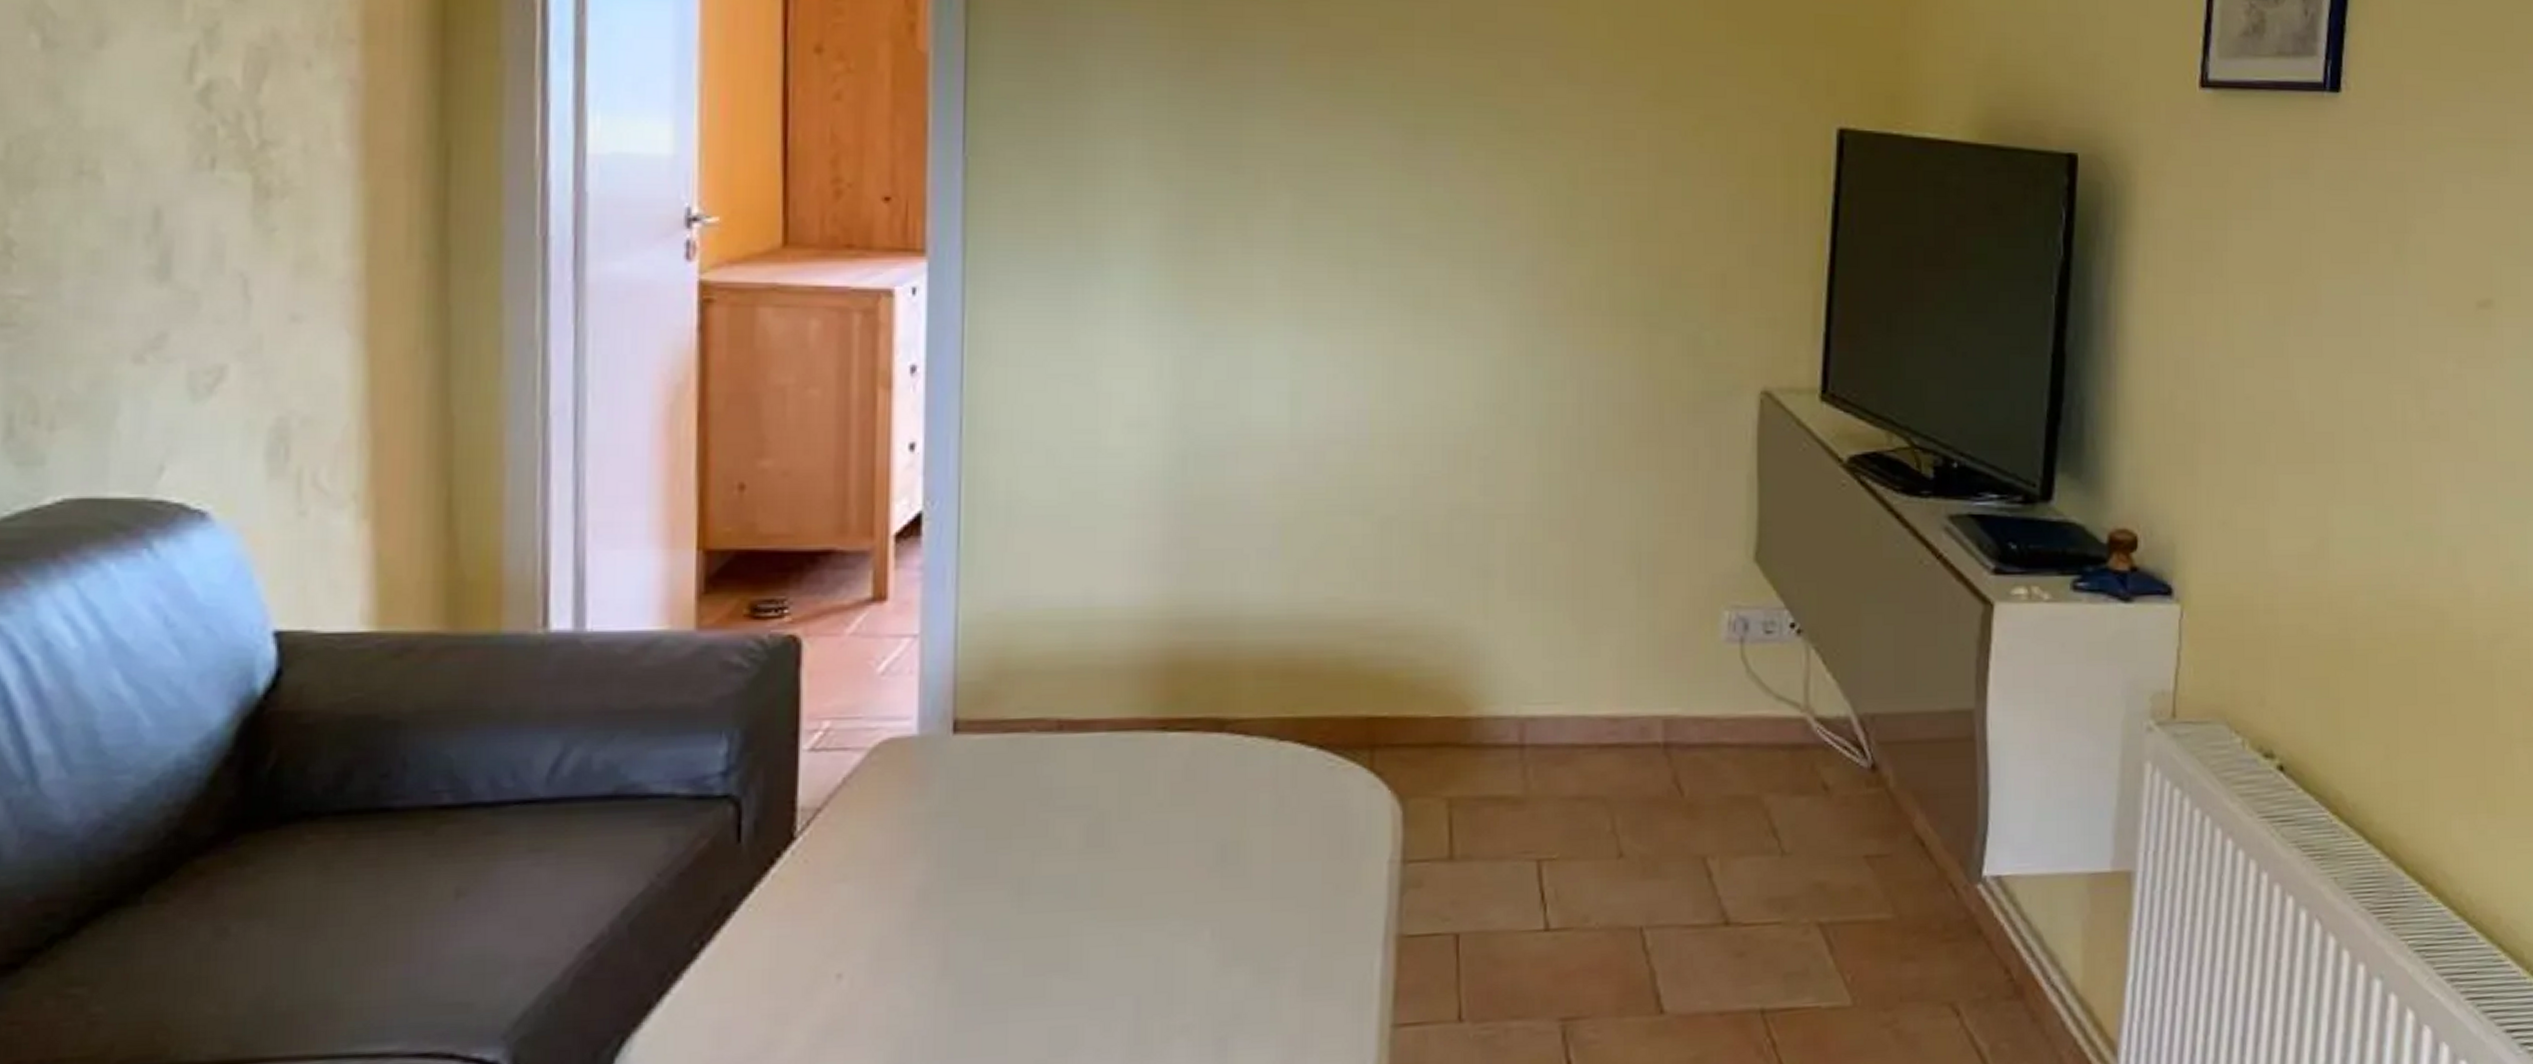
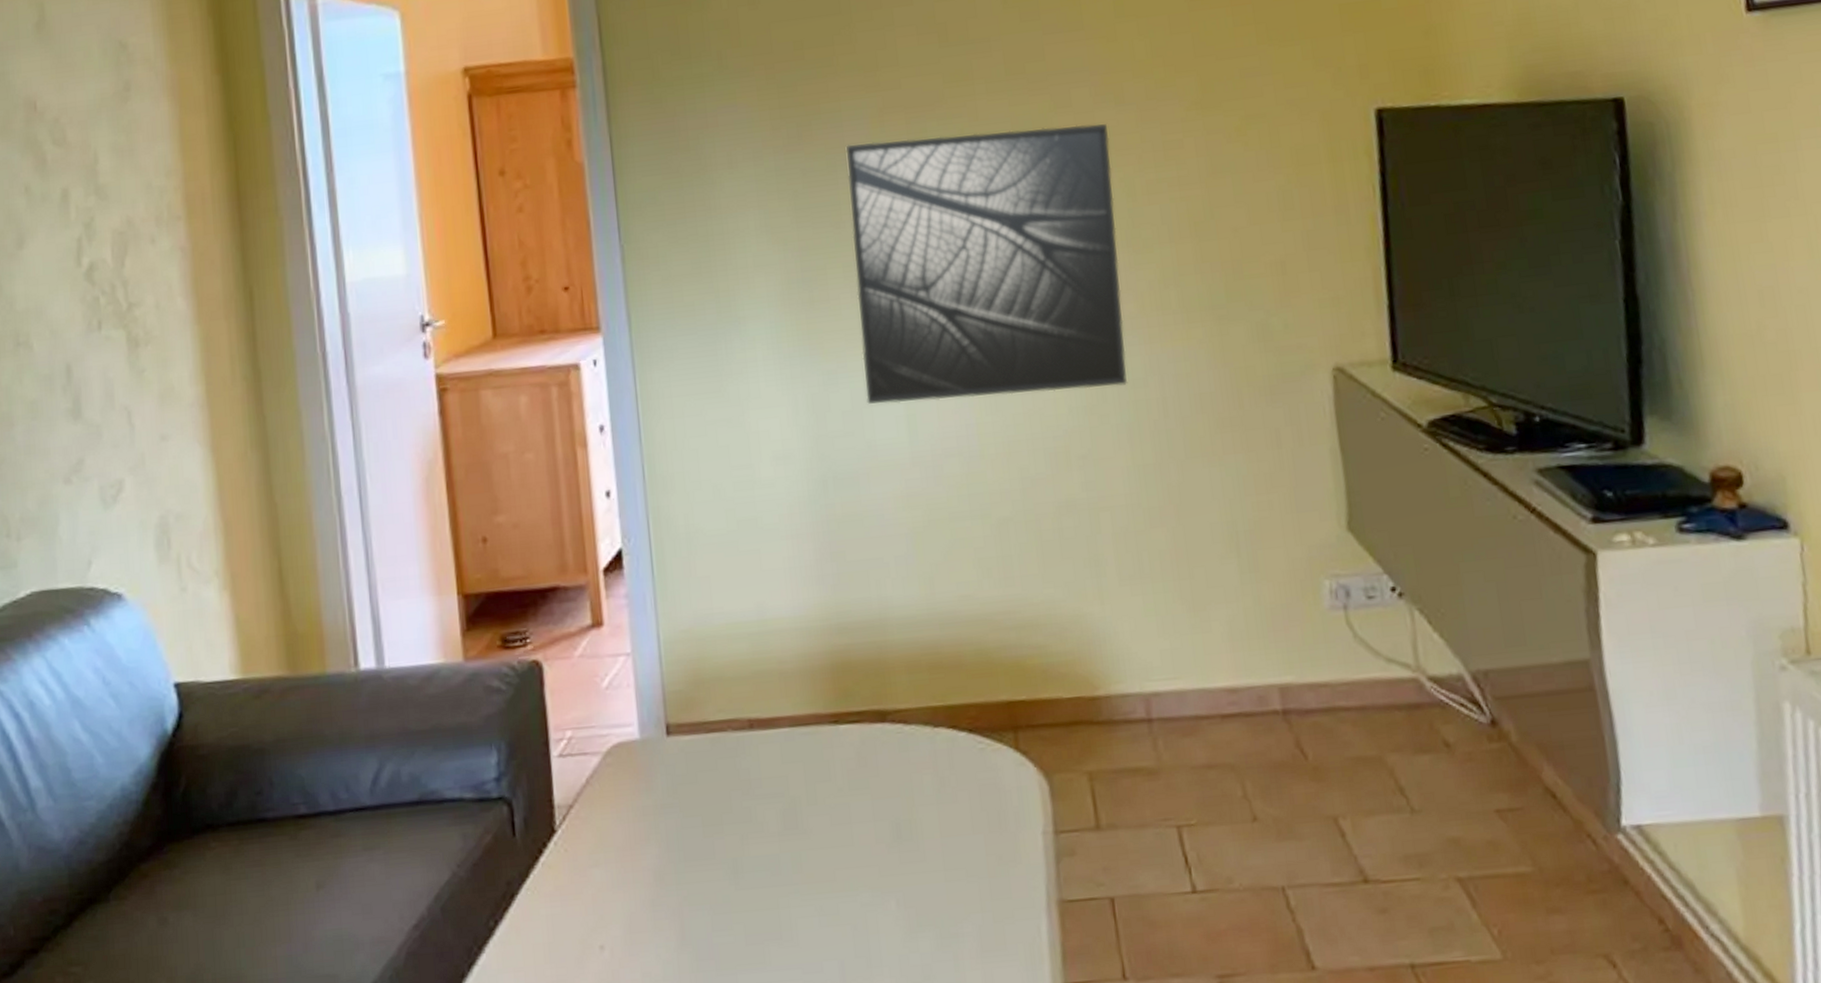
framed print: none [1246,81,1557,385] -> present [845,123,1128,404]

